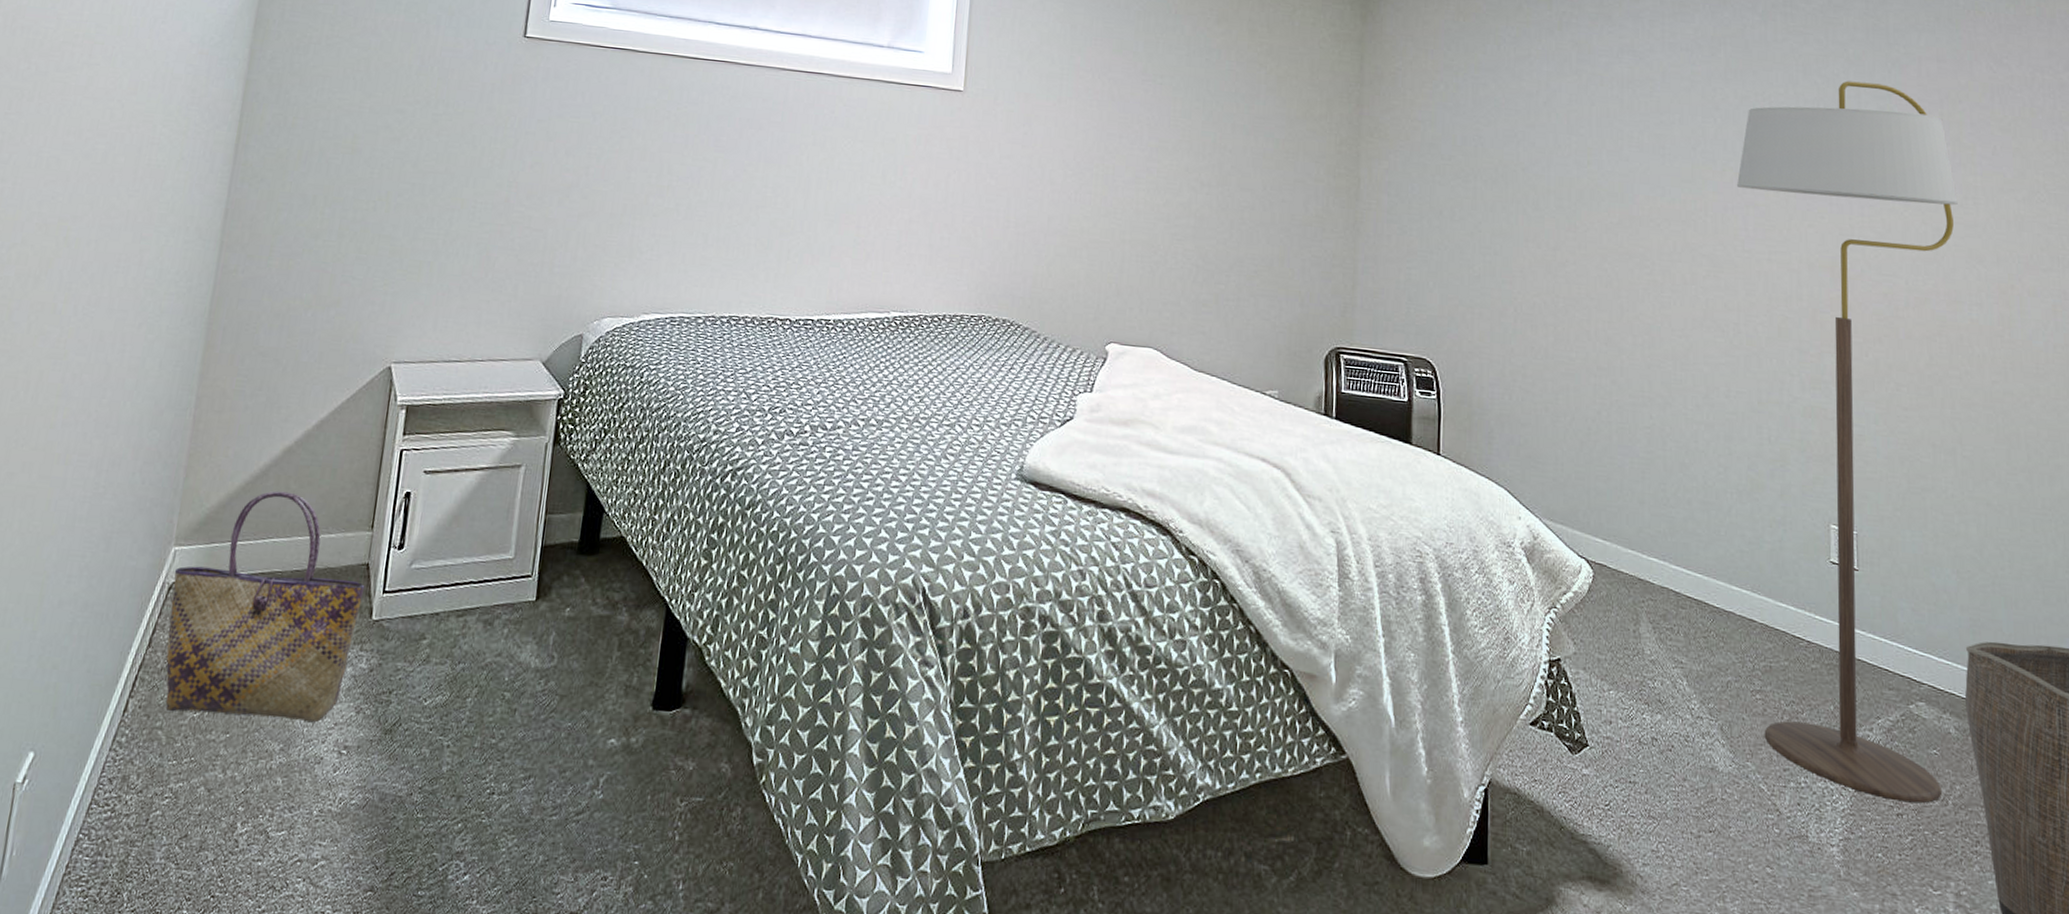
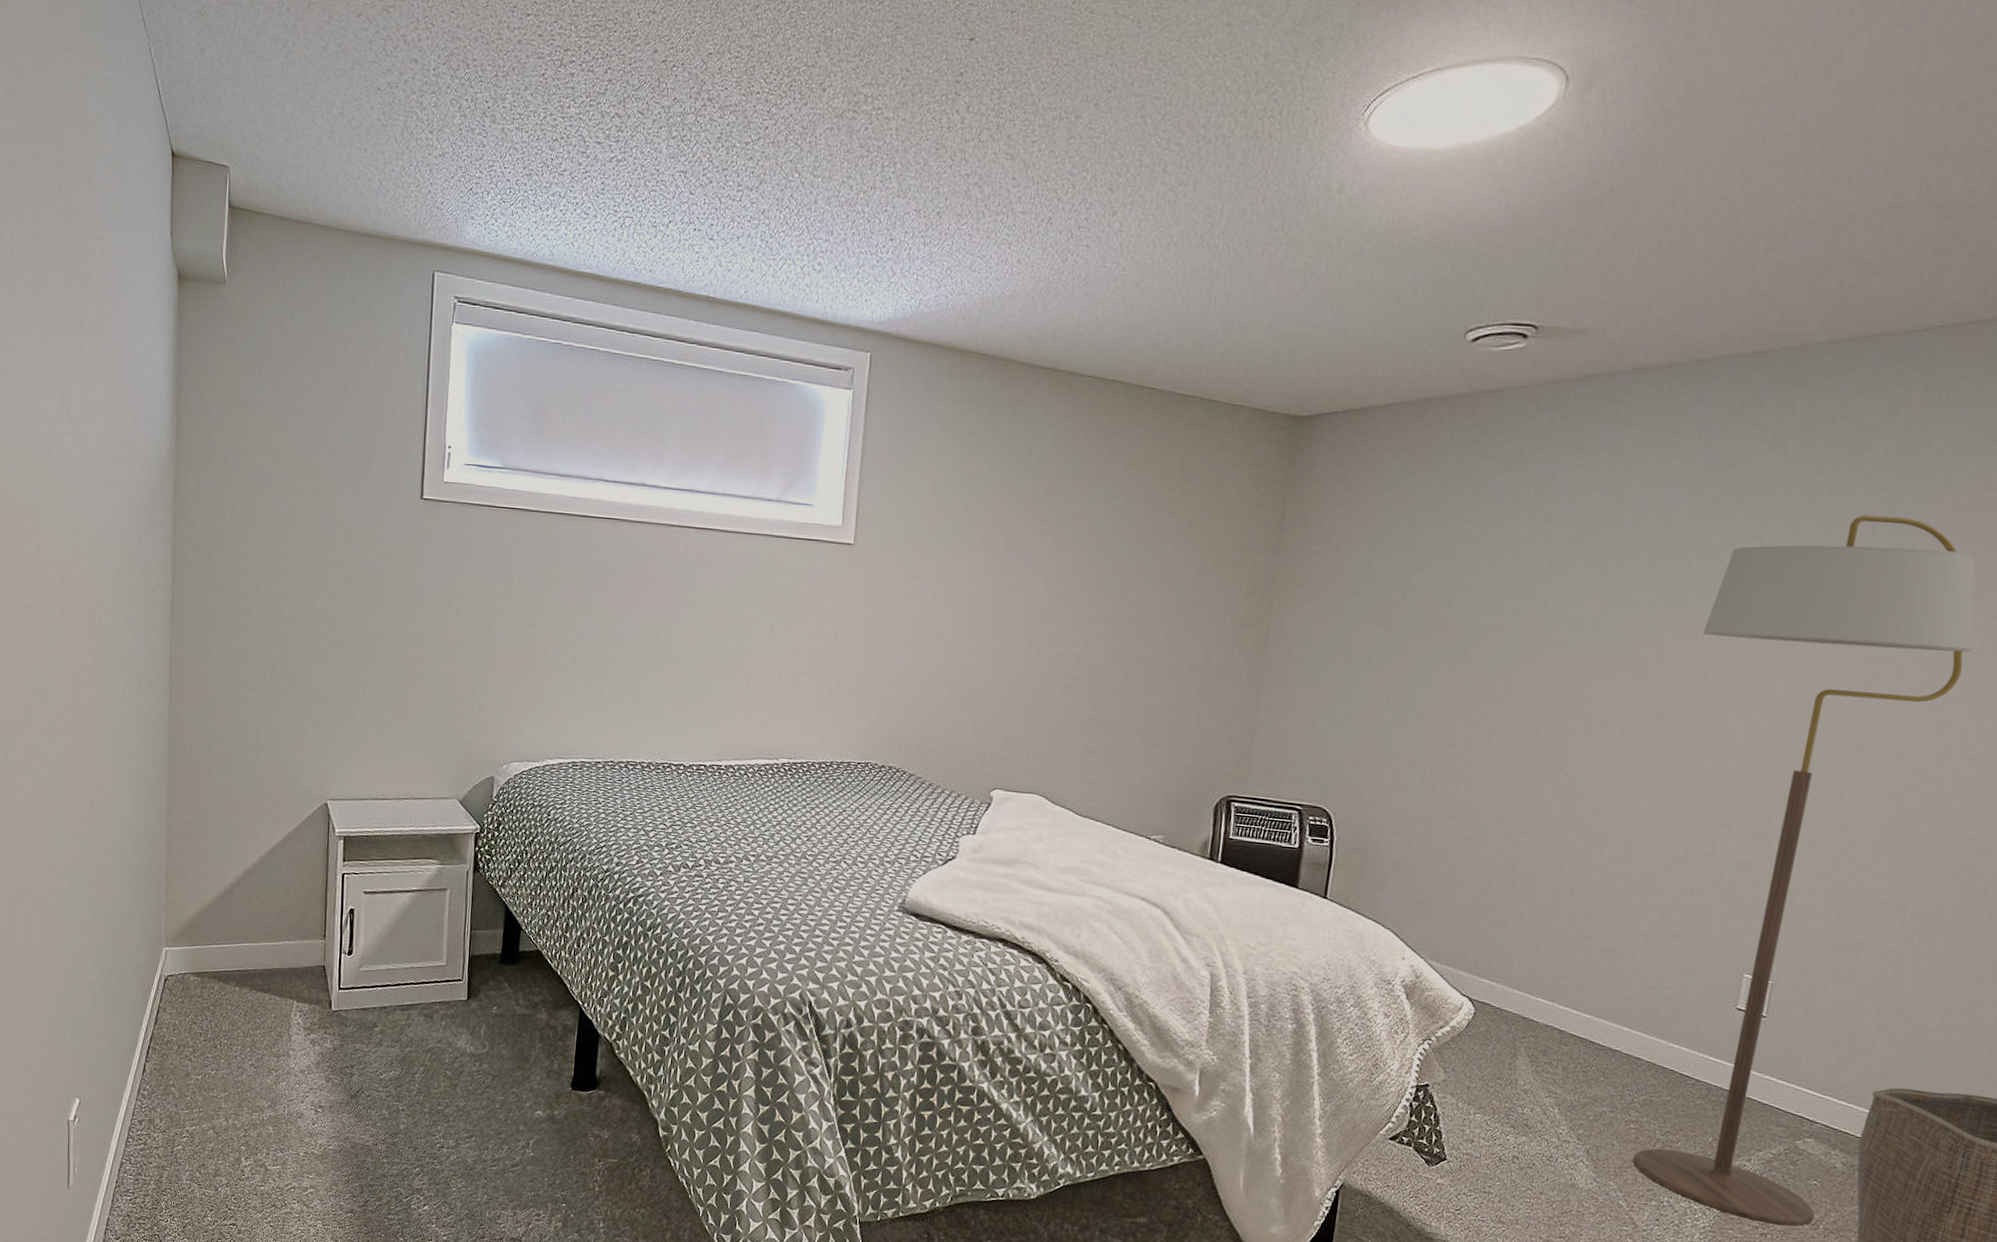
tote bag: present [165,491,365,722] -> none [167,905,324,1087]

